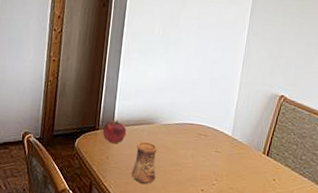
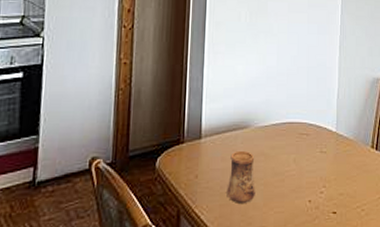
fruit: present [102,120,127,144] -> none [188,128,217,158]

